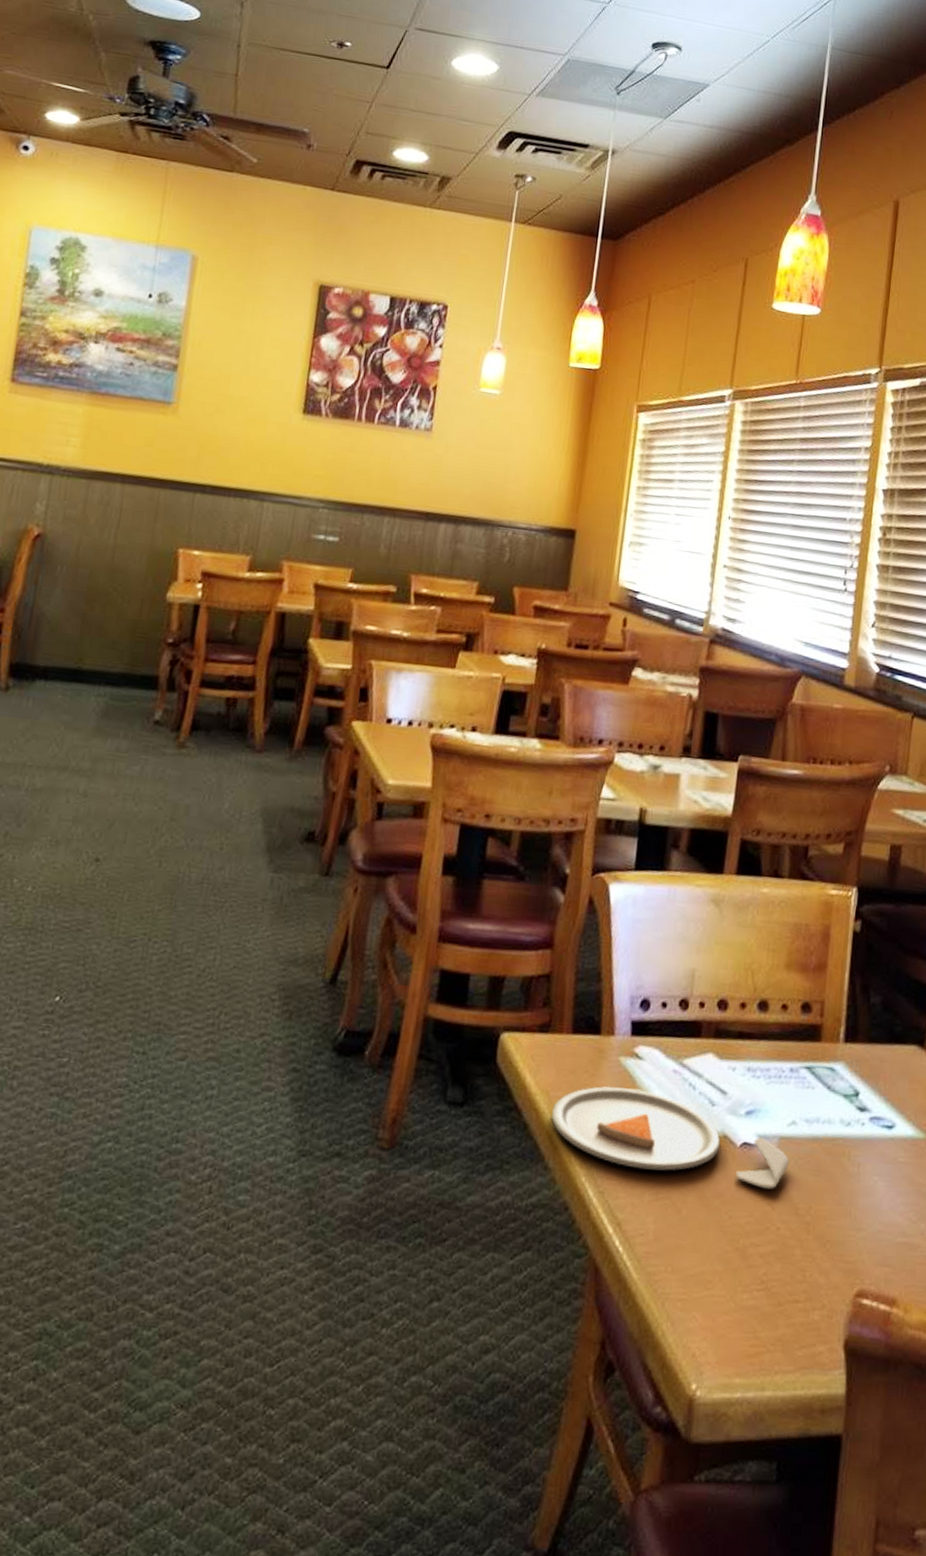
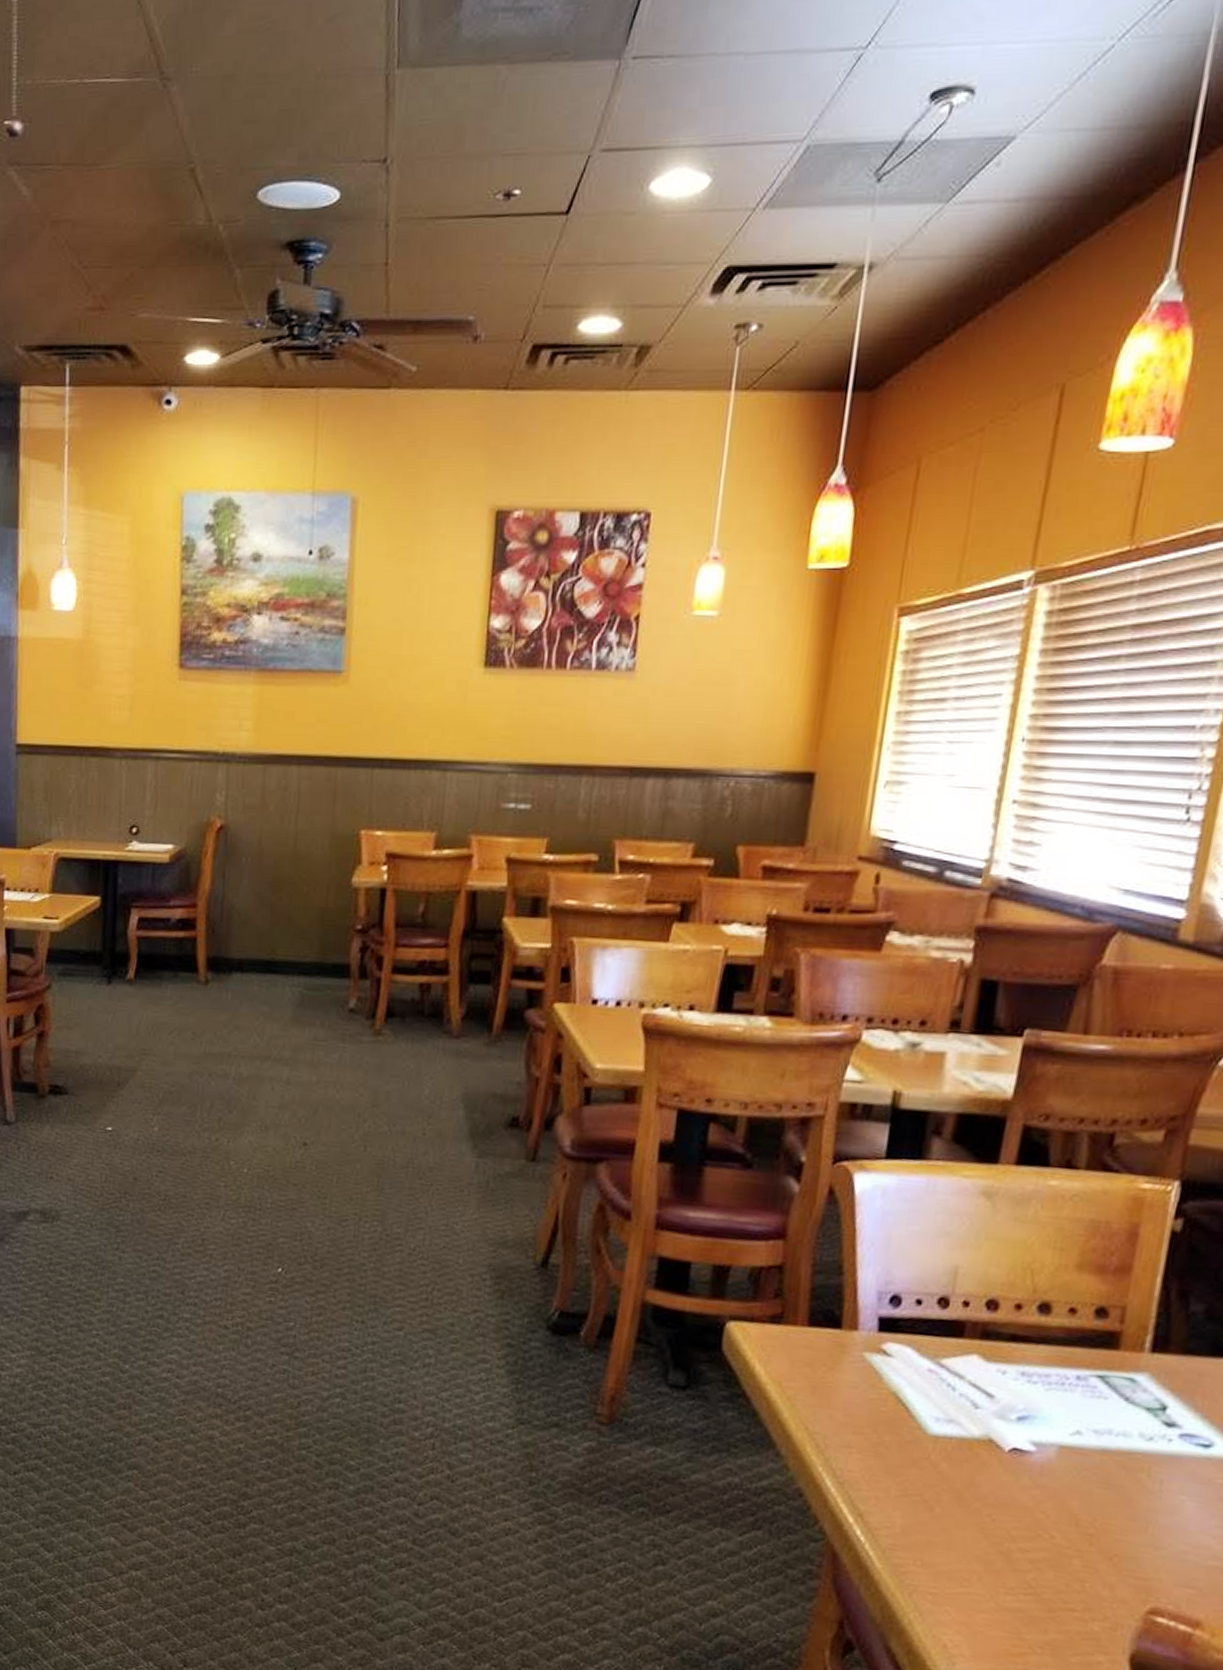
dinner plate: present [552,1086,789,1189] -> none [784,1380,1070,1498]

